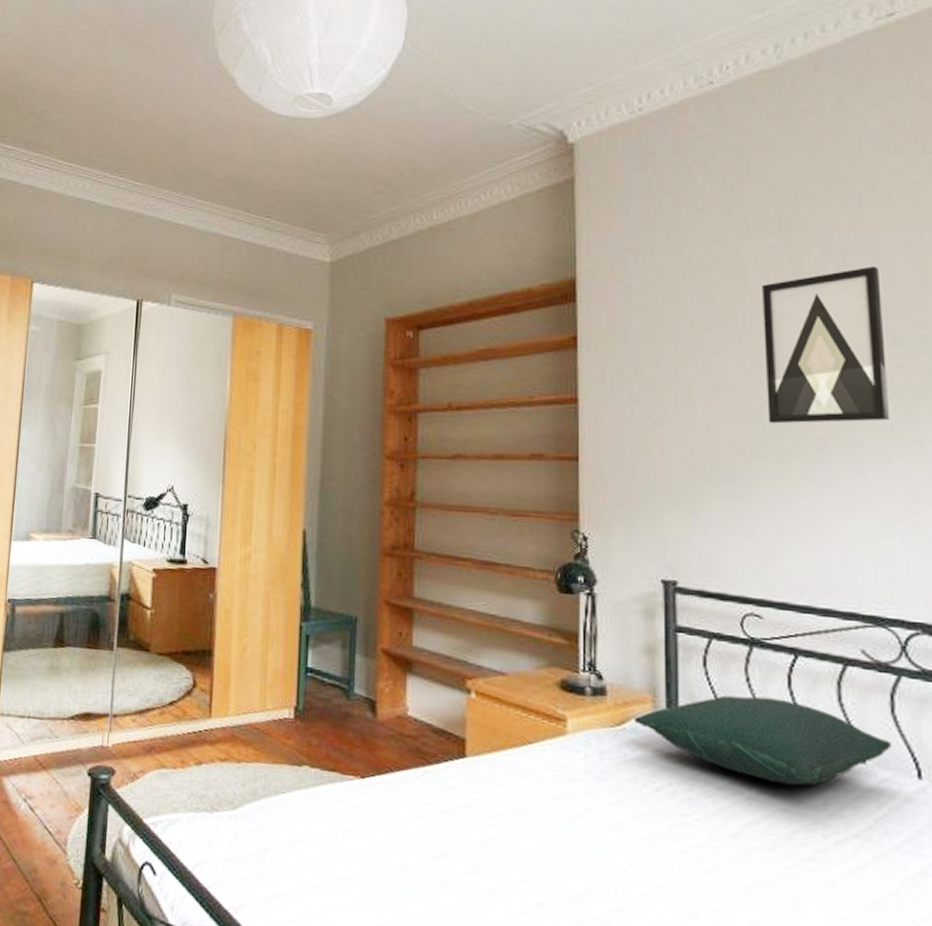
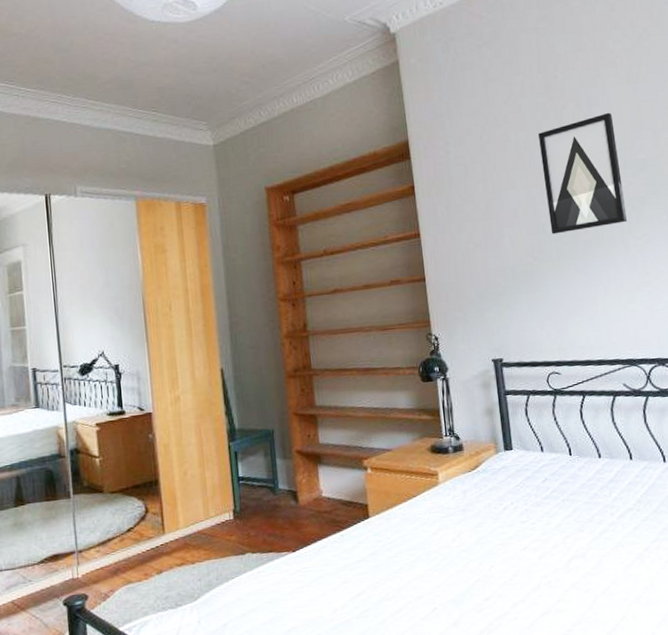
pillow: present [634,695,893,786] -> none [484,427,647,486]

